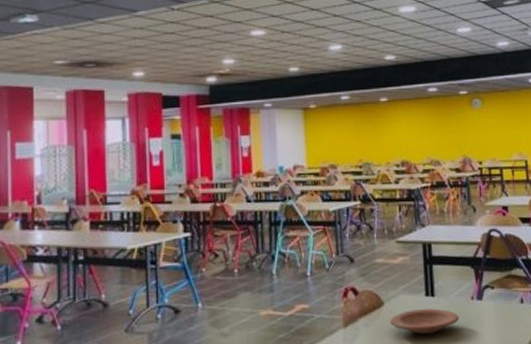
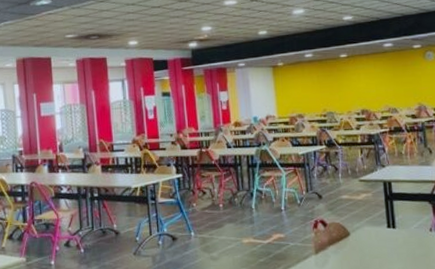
plate: present [389,308,459,334] -> none [355,239,419,261]

